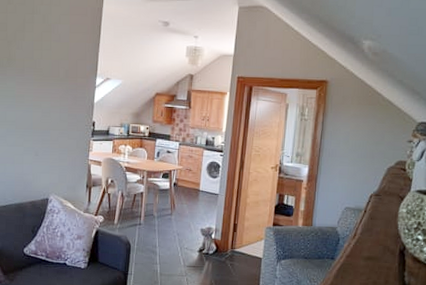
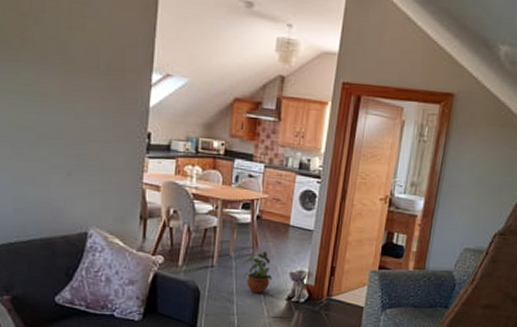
potted plant: none [164,212,186,246] -> present [243,252,272,293]

